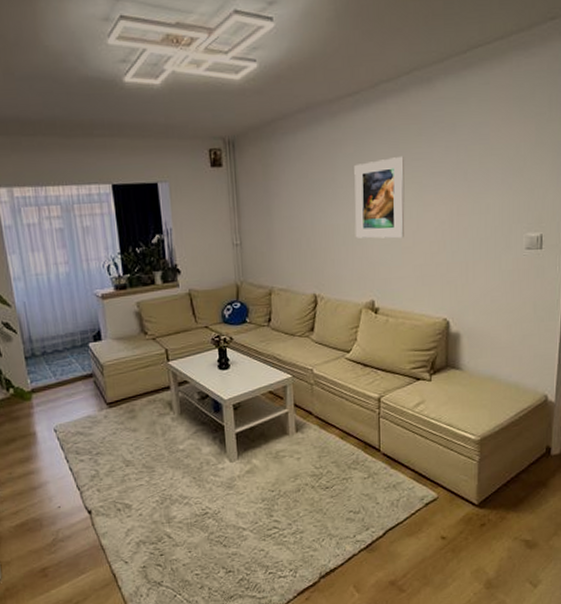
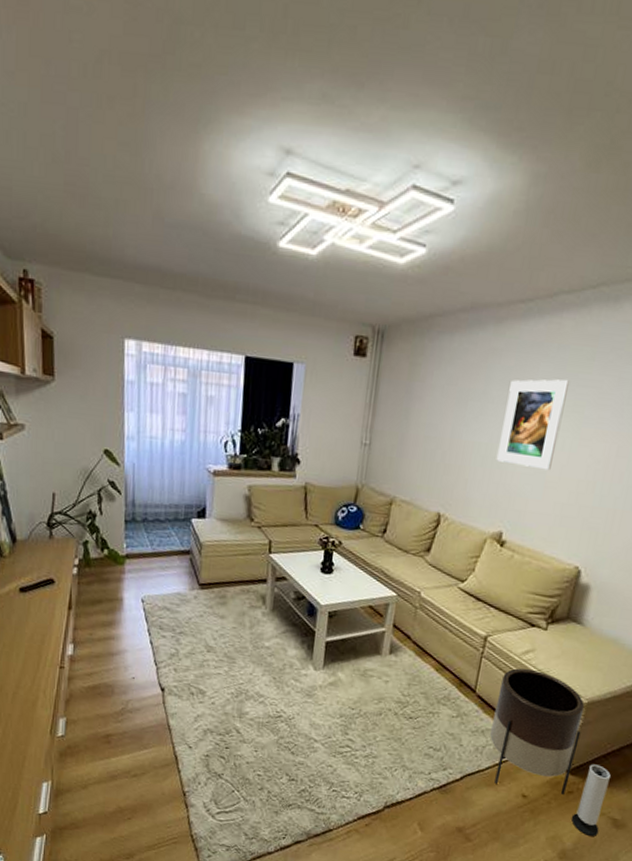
planter: none [400,419,480,532] -> present [490,668,585,794]
speaker: none [488,494,515,561] -> present [571,764,611,836]

